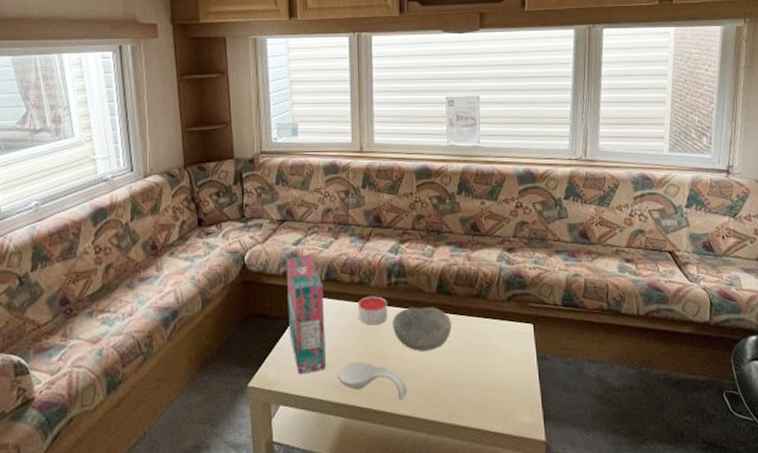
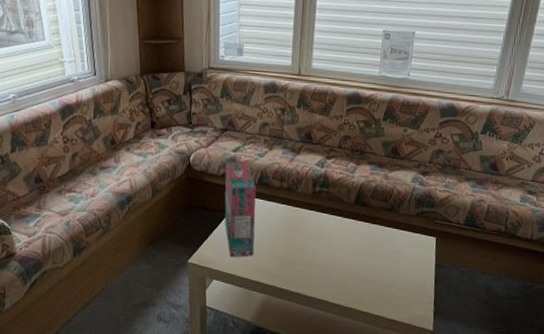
spoon rest: present [338,361,407,400] -> none [263,252,320,286]
candle: present [359,296,387,325] -> none [285,200,310,225]
bowl: present [393,307,452,351] -> none [313,213,365,250]

